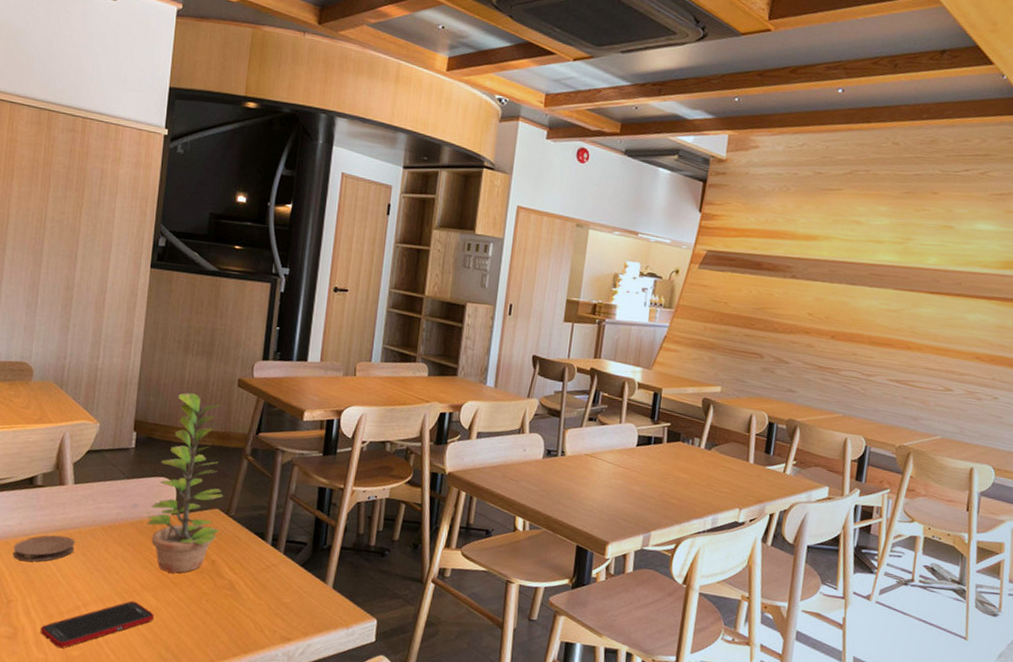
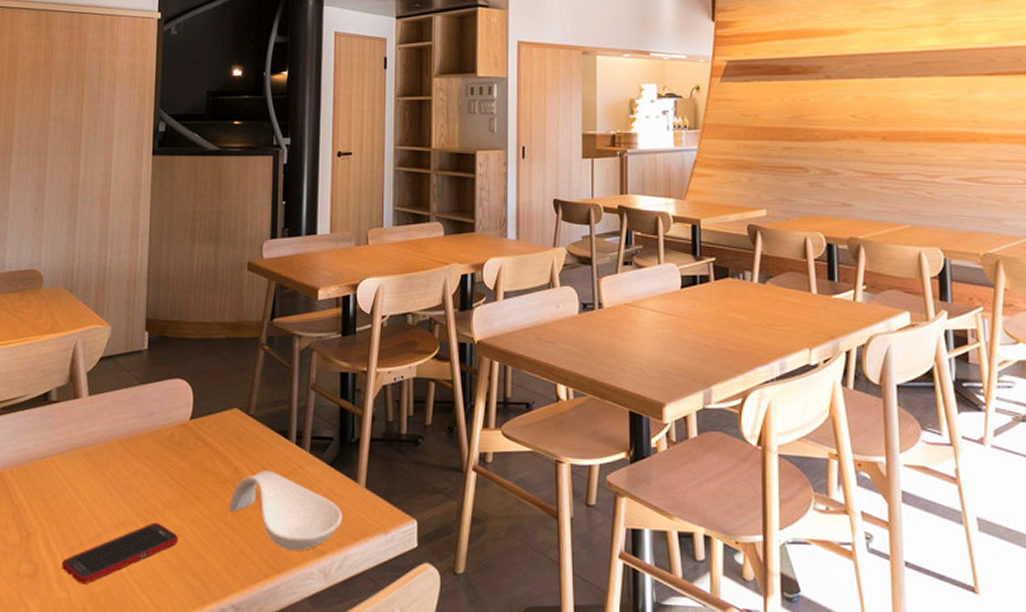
coaster: present [13,535,75,562] -> none [30,454,93,487]
plant: present [146,393,223,573] -> none [164,283,241,486]
spoon rest: none [203,565,310,637] -> present [228,470,343,552]

